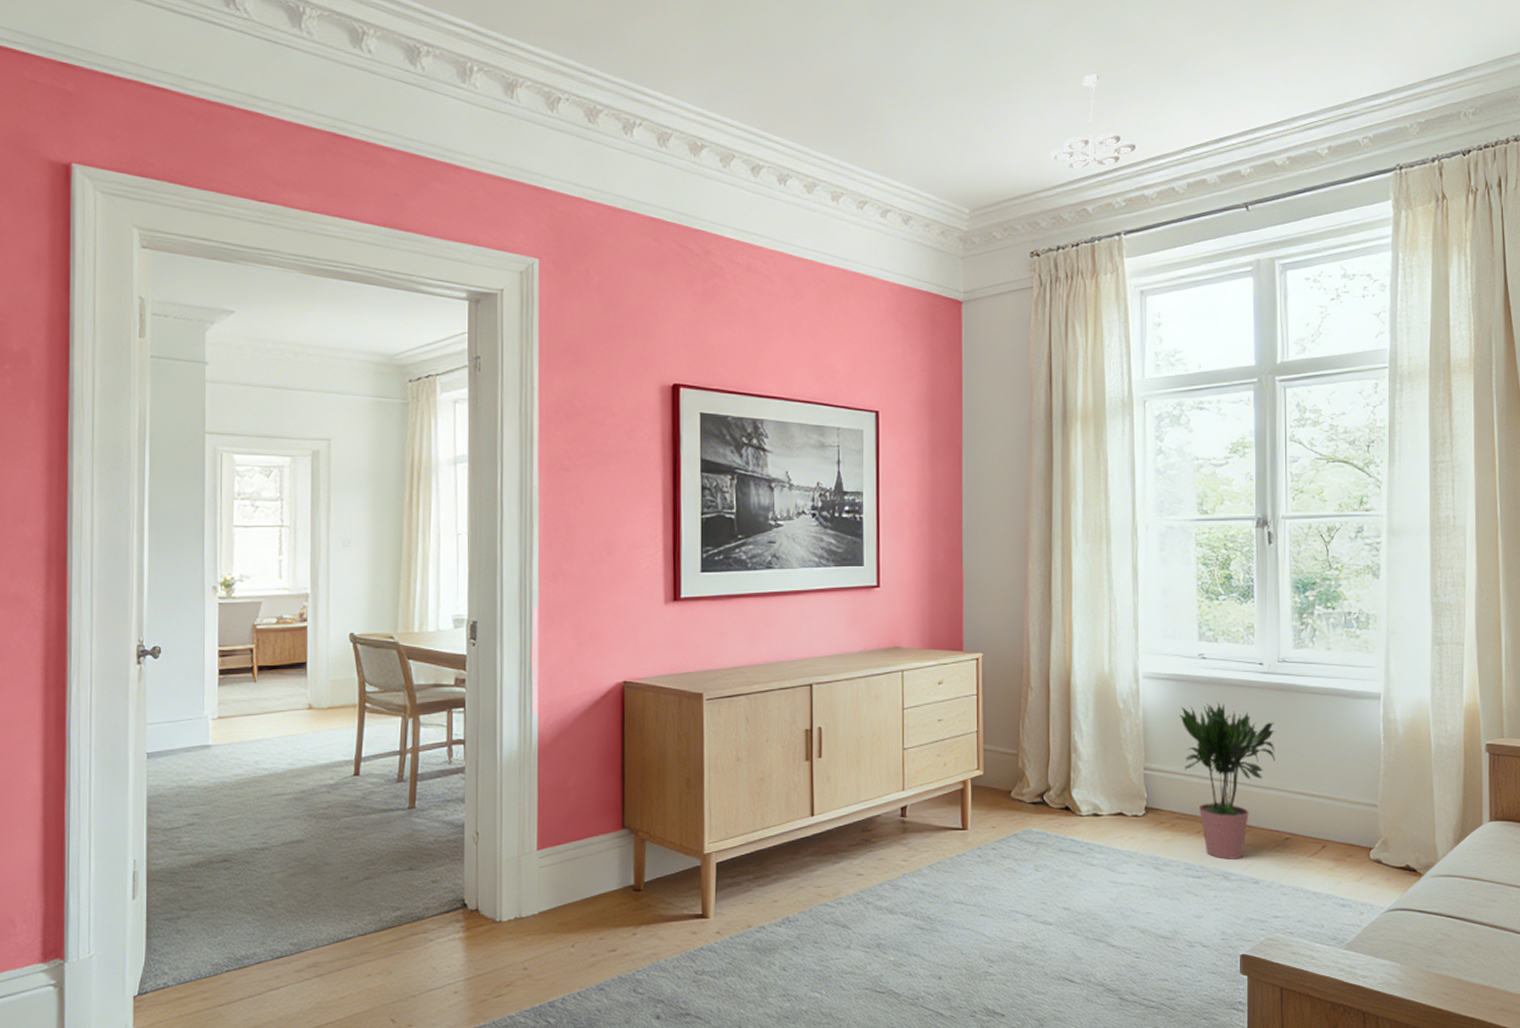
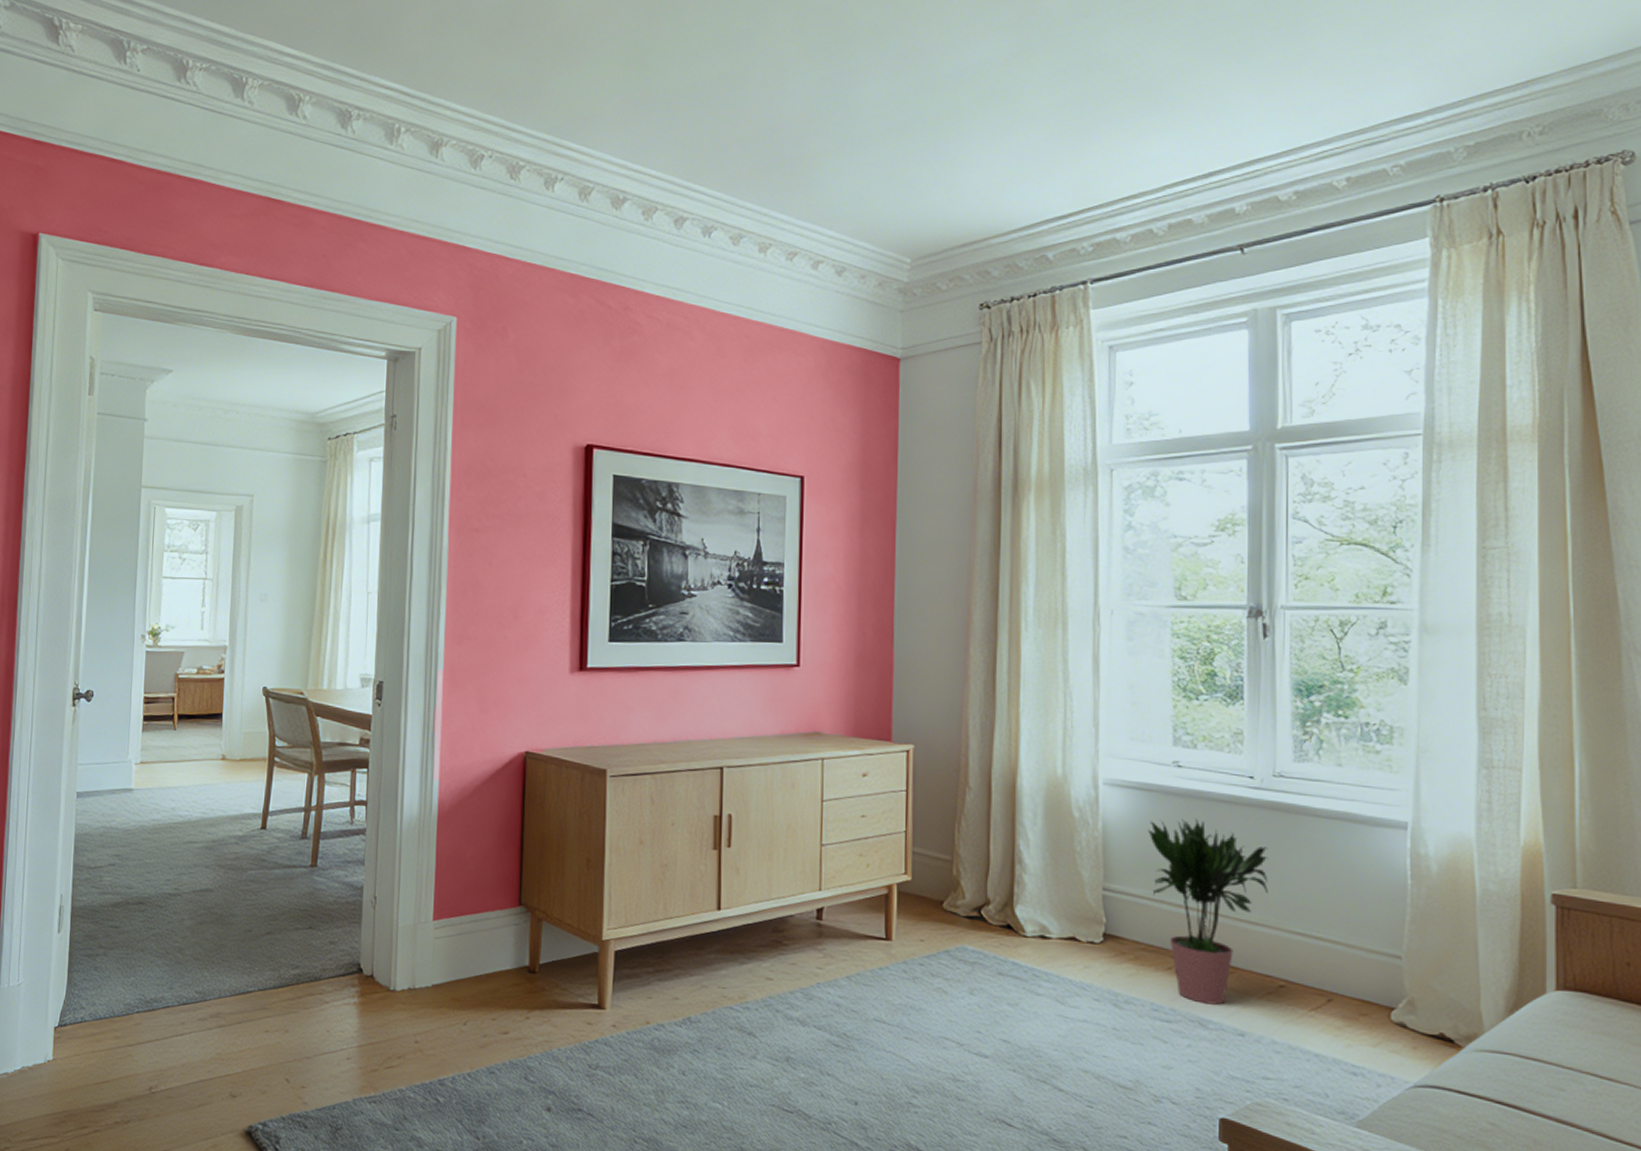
chandelier: present [1049,74,1136,169] -> none [1004,107,1107,212]

